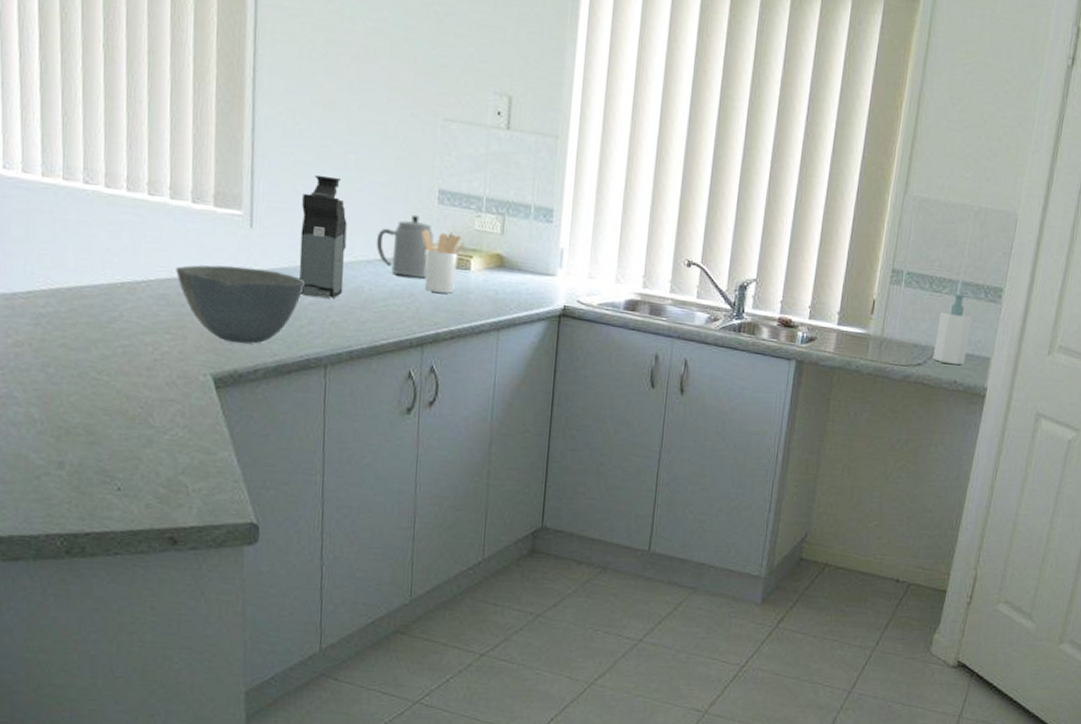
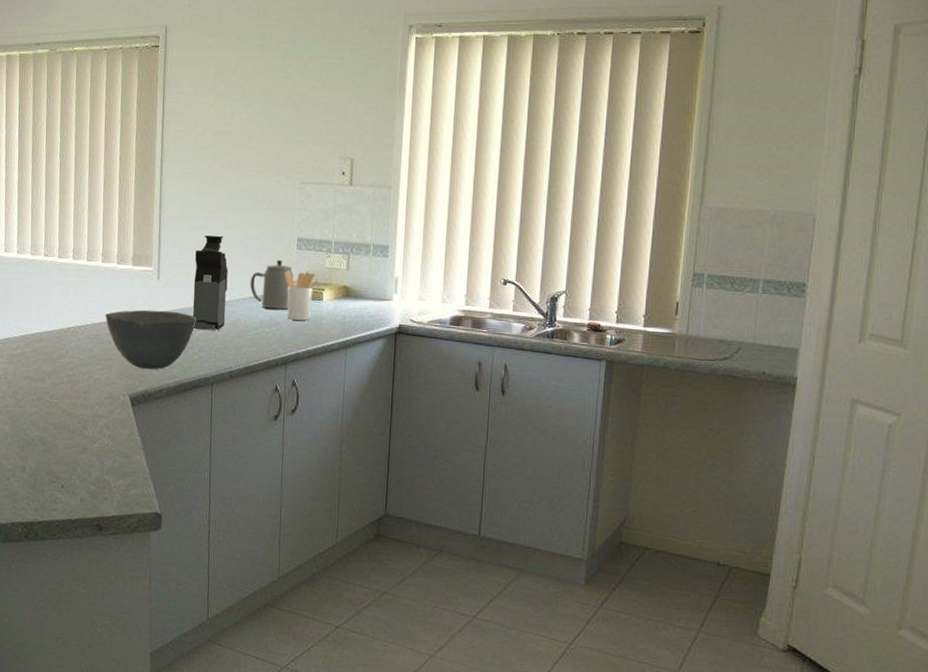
soap bottle: present [932,293,973,365] -> none [739,291,777,357]

